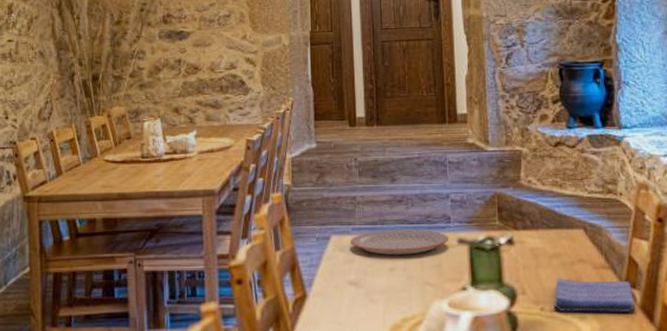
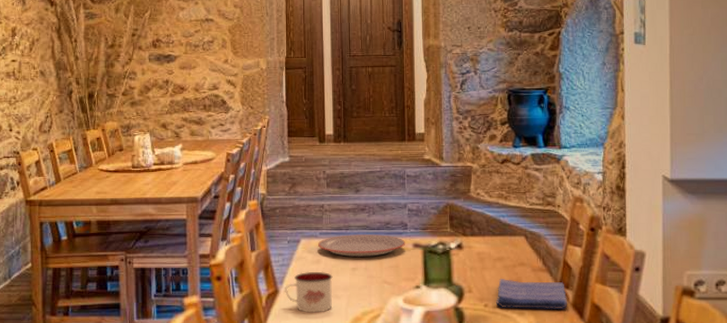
mug: none [314,272,369,320] -> present [285,271,333,313]

